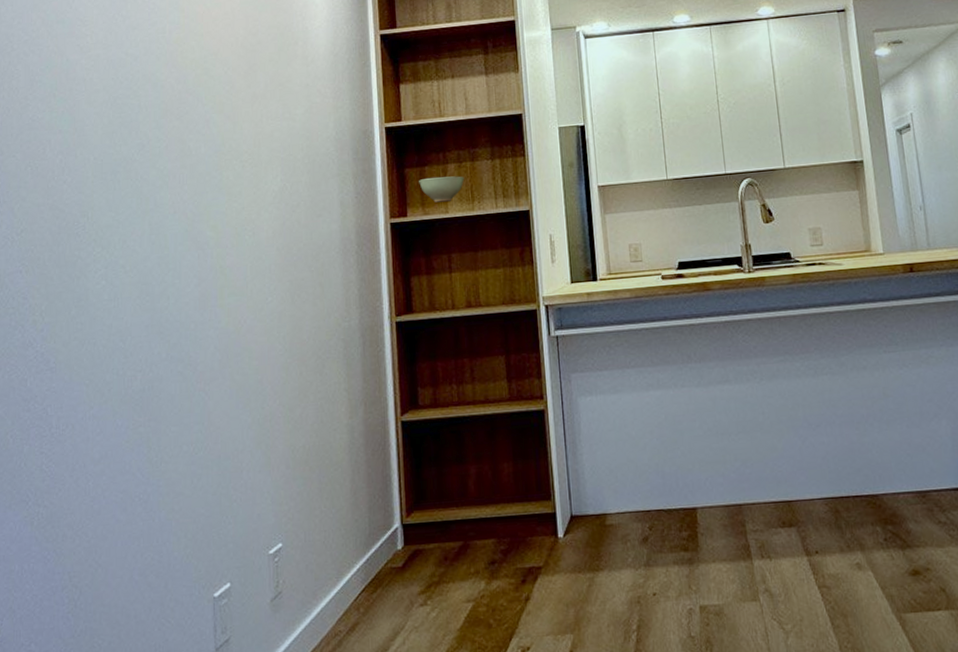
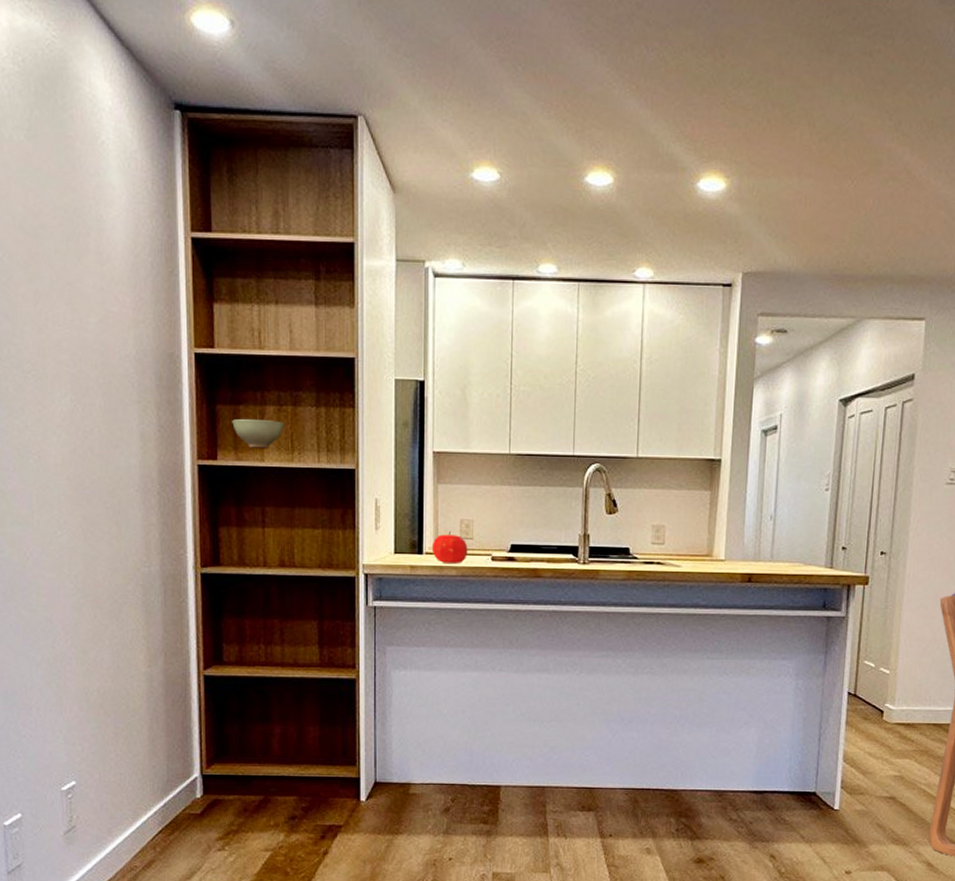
fruit: none [604,256,639,288] -> present [431,531,468,565]

